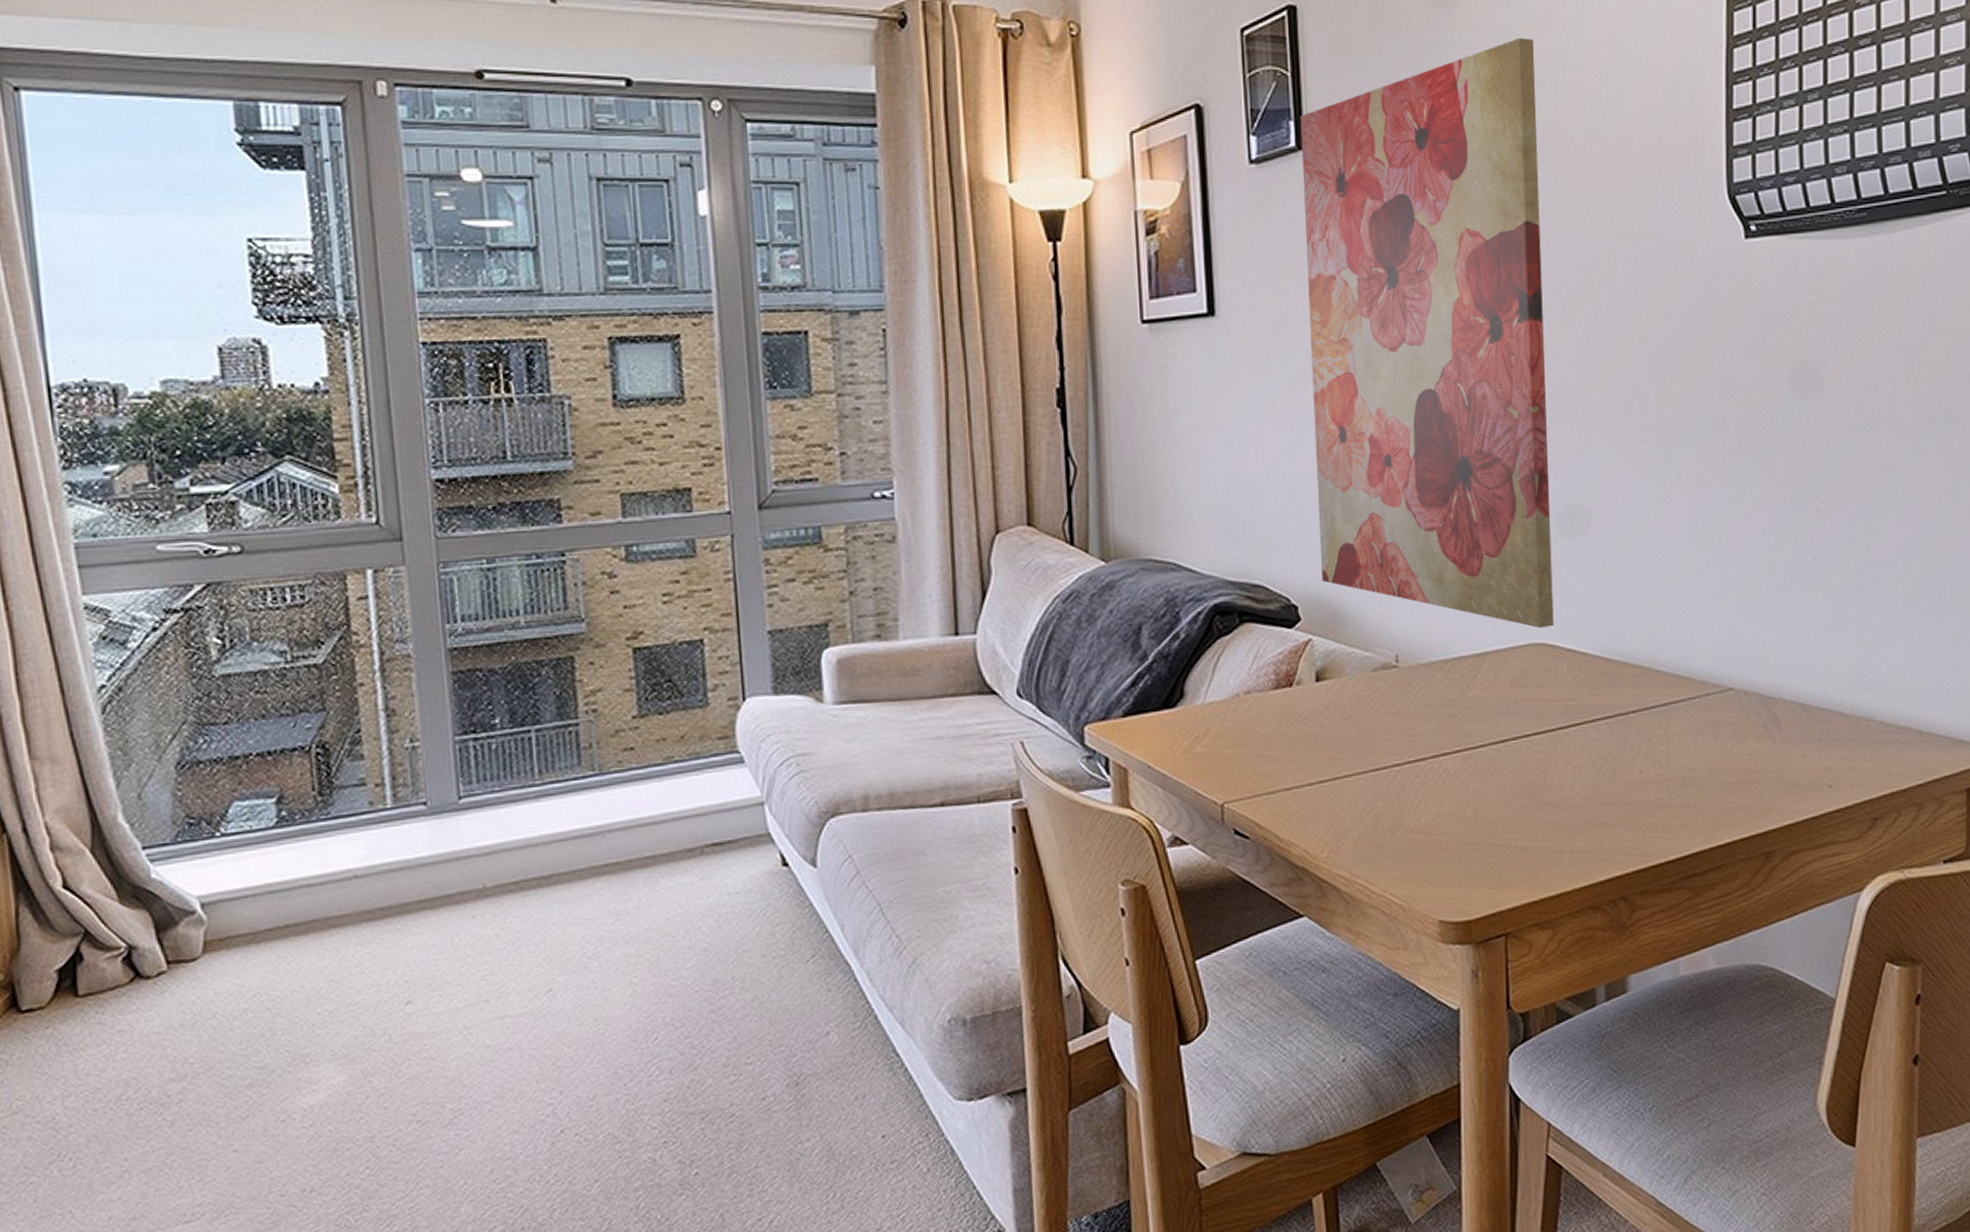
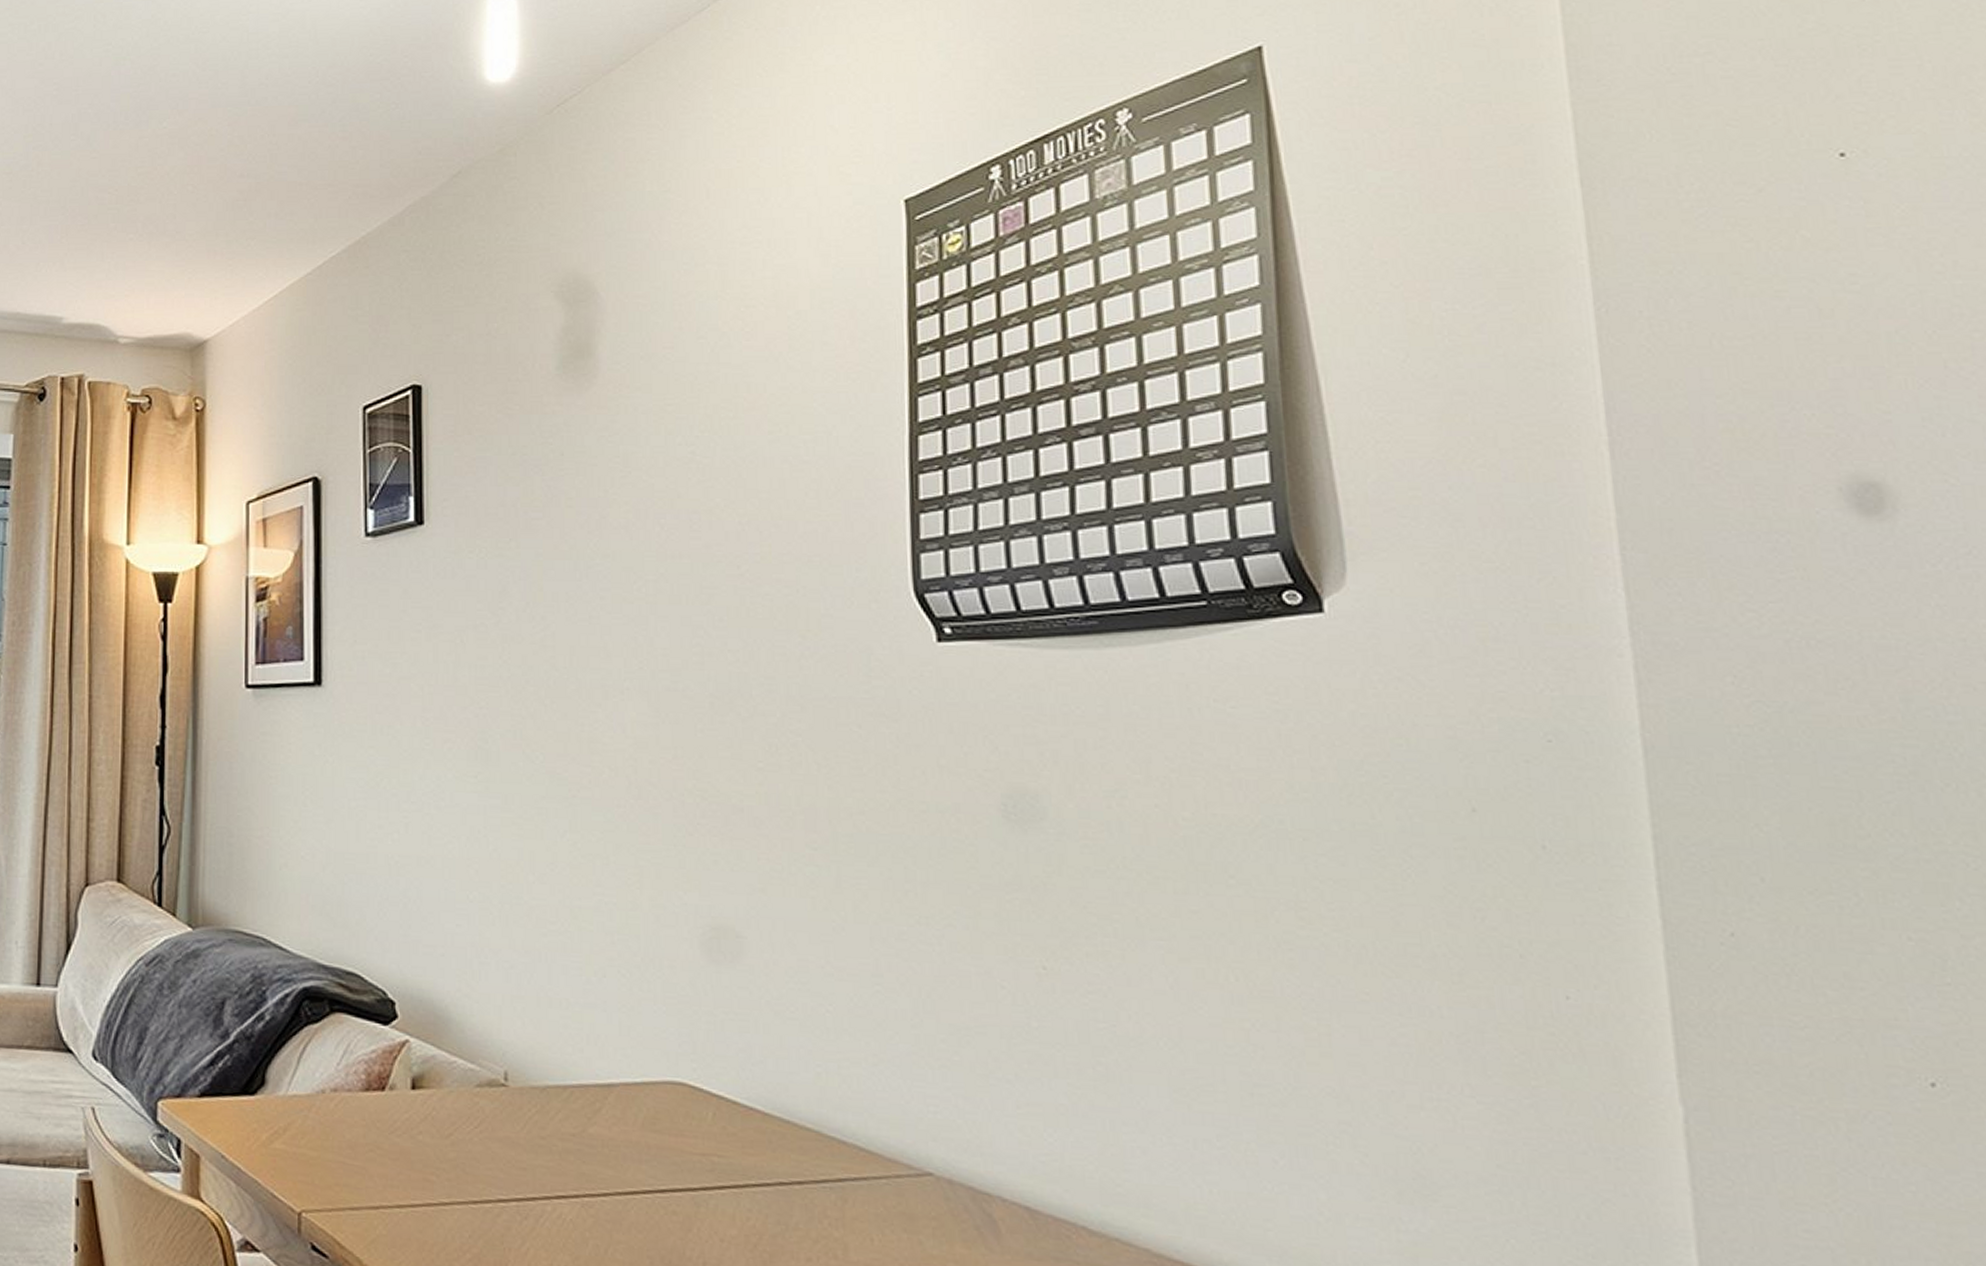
wall art: present [1300,37,1554,629] -> none [420,420,697,1065]

